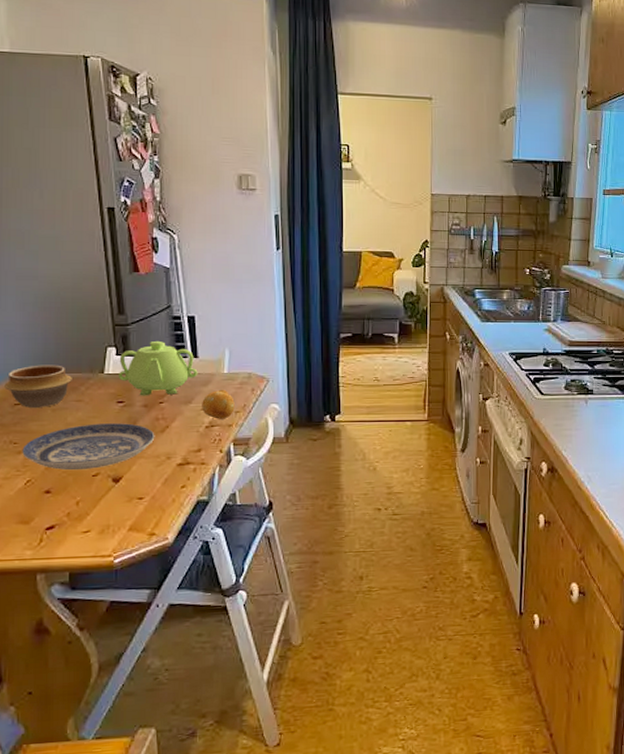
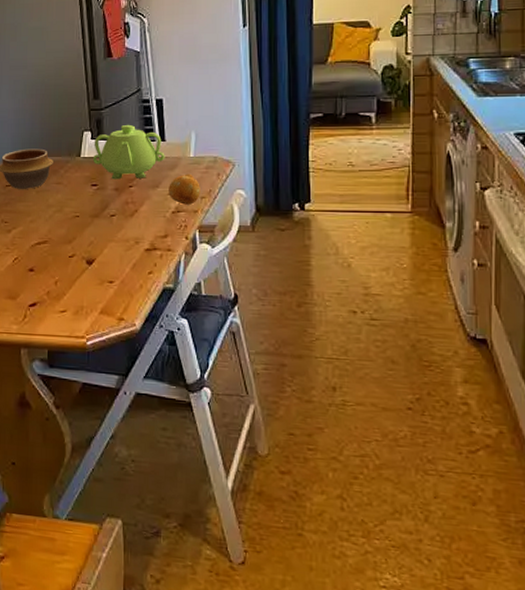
plate: present [22,423,155,471] -> none [11,206,125,251]

